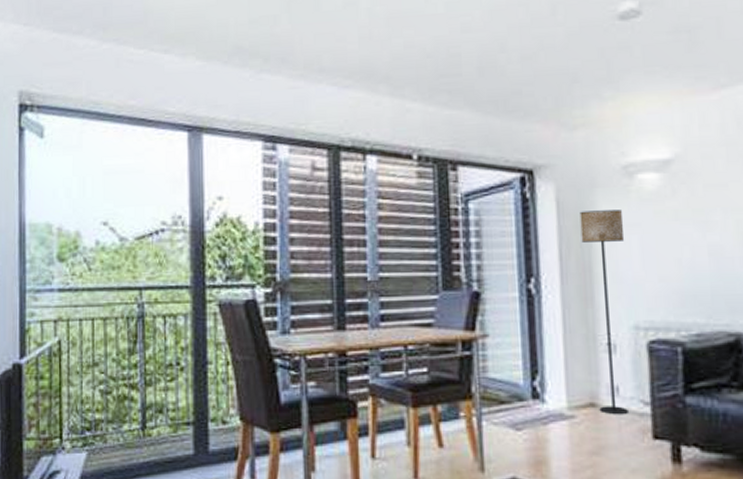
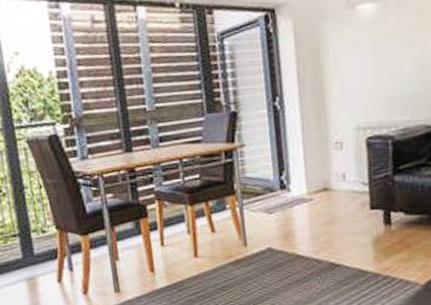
floor lamp: present [579,210,628,415] -> none [312,36,352,196]

